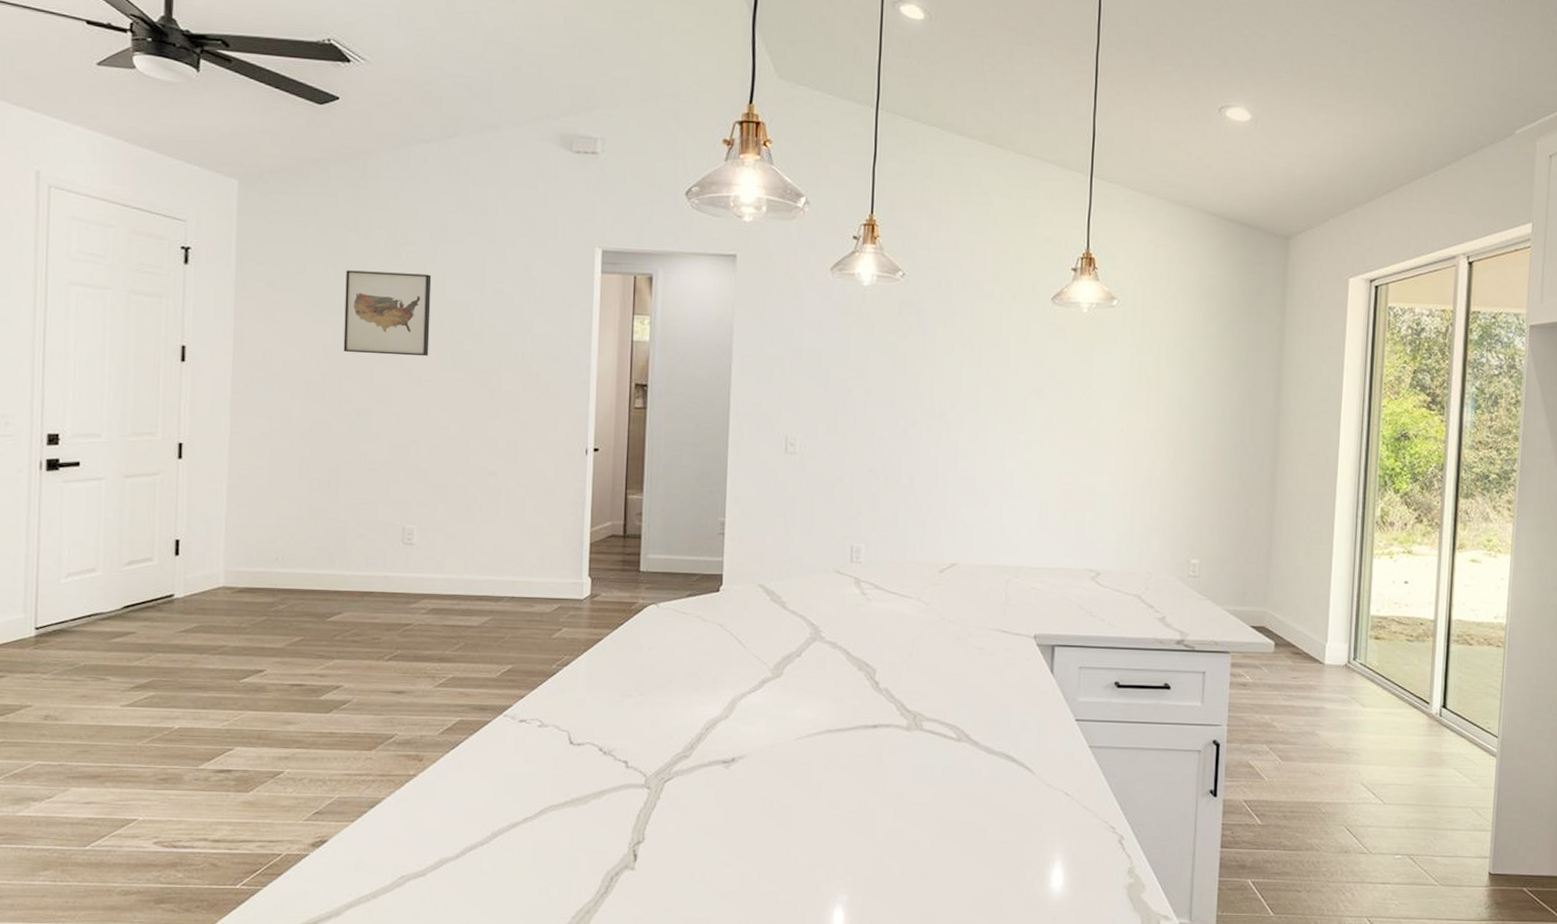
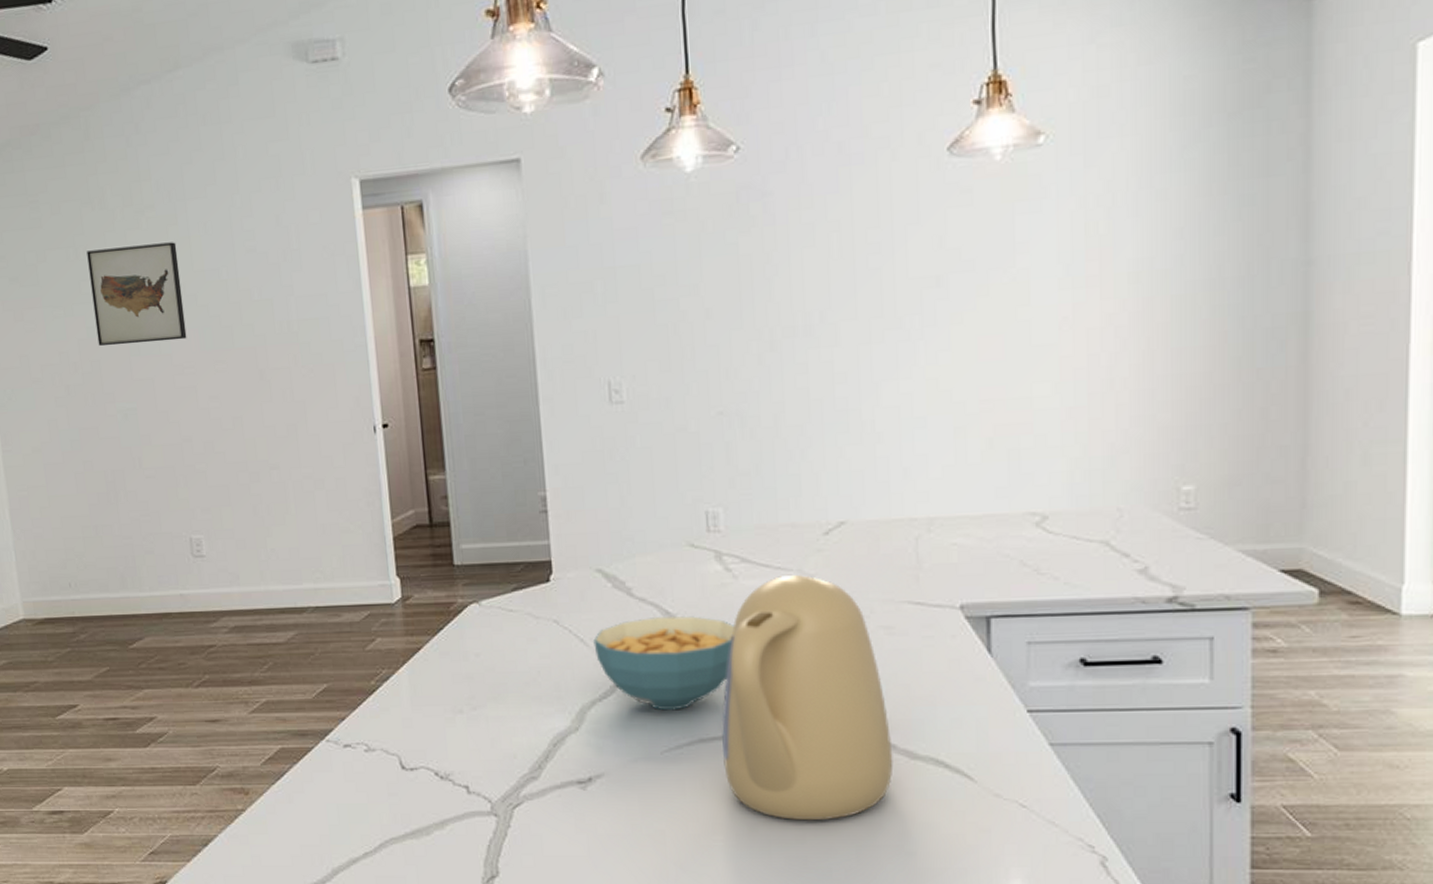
cereal bowl: none [749,627,865,705] -> present [593,615,735,711]
kettle: none [843,601,976,801] -> present [722,574,893,821]

